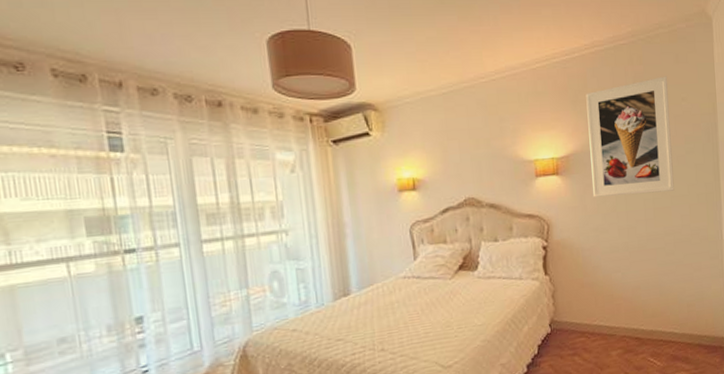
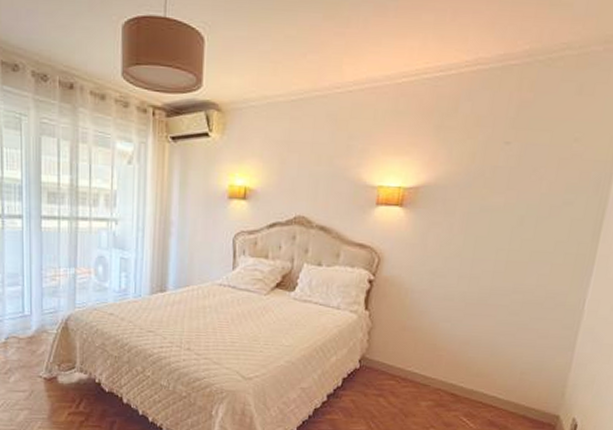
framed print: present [586,76,675,197] -> none [437,109,563,245]

